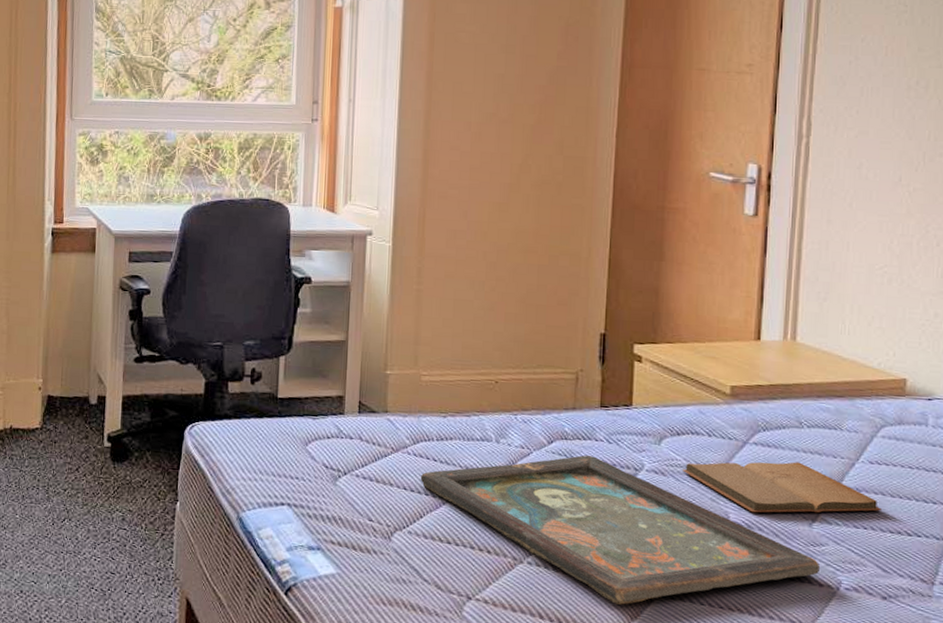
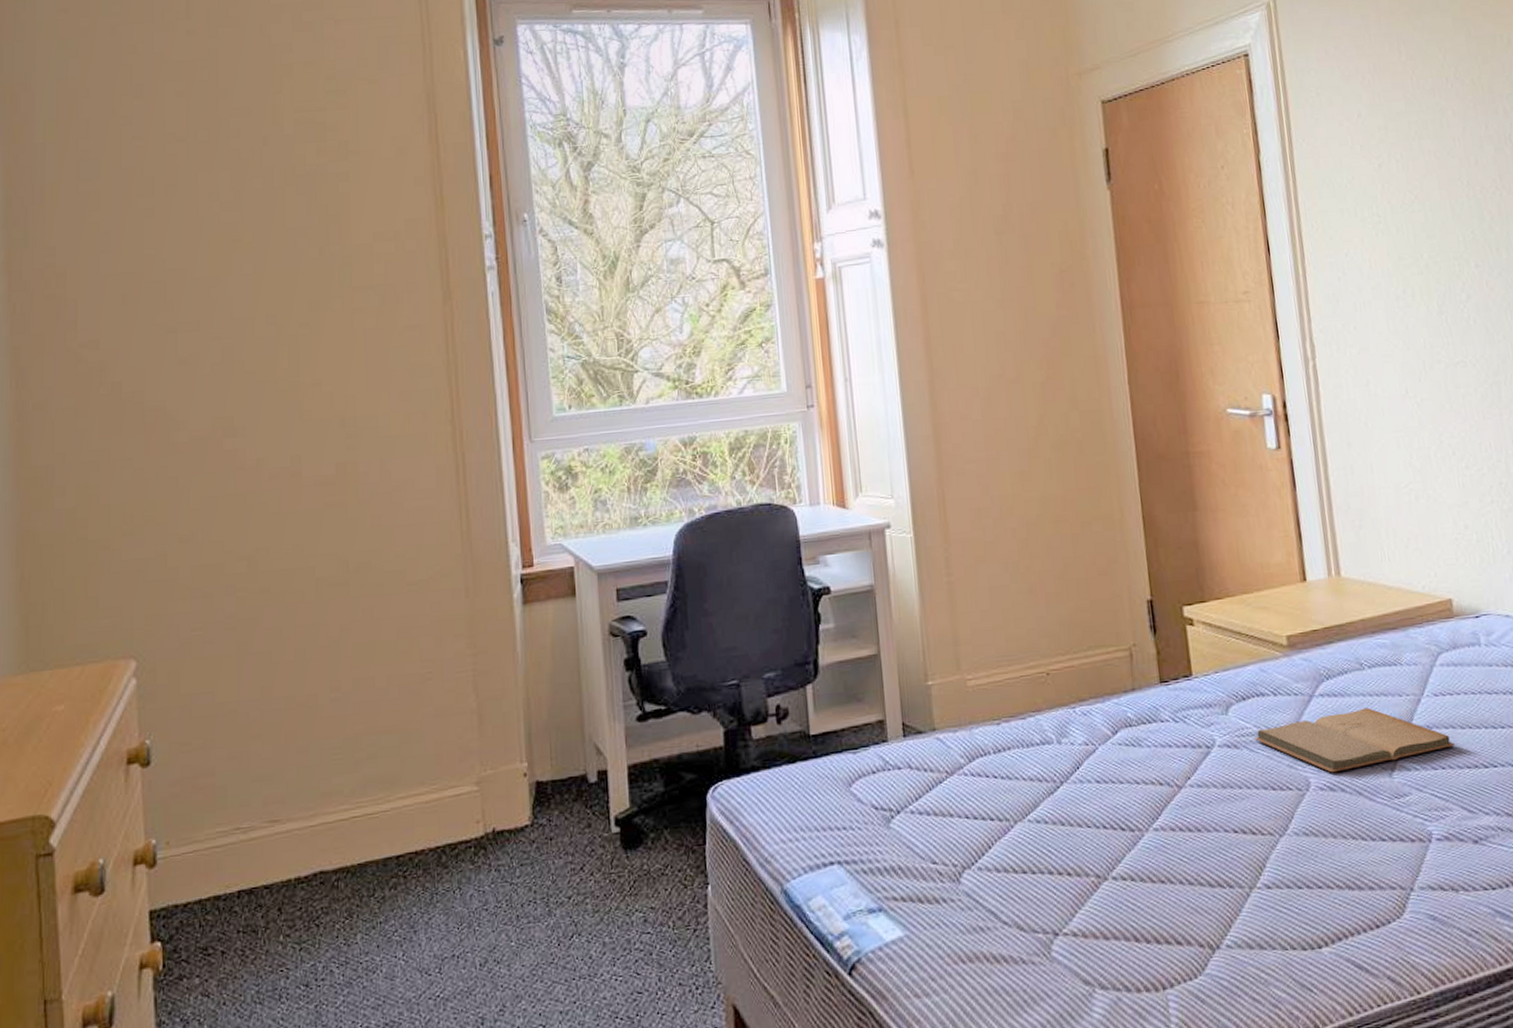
decorative tray: present [420,455,819,605] -> none [982,740,1409,907]

